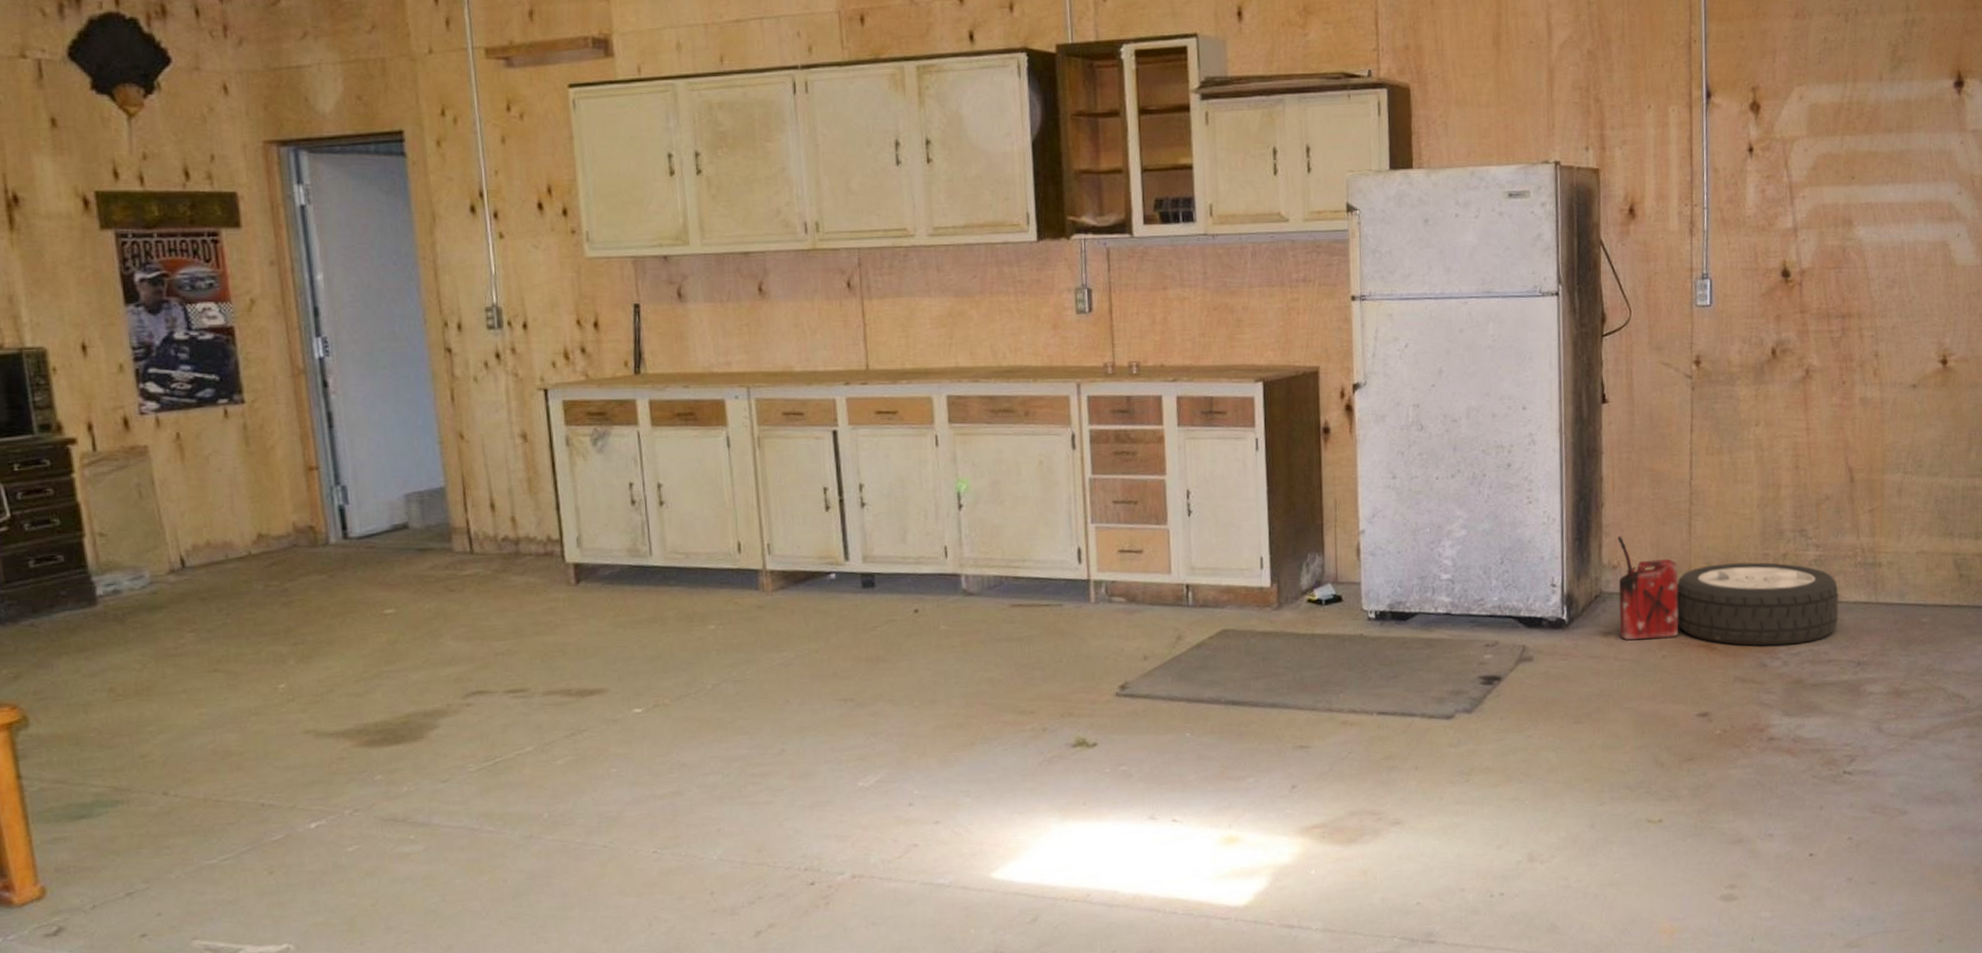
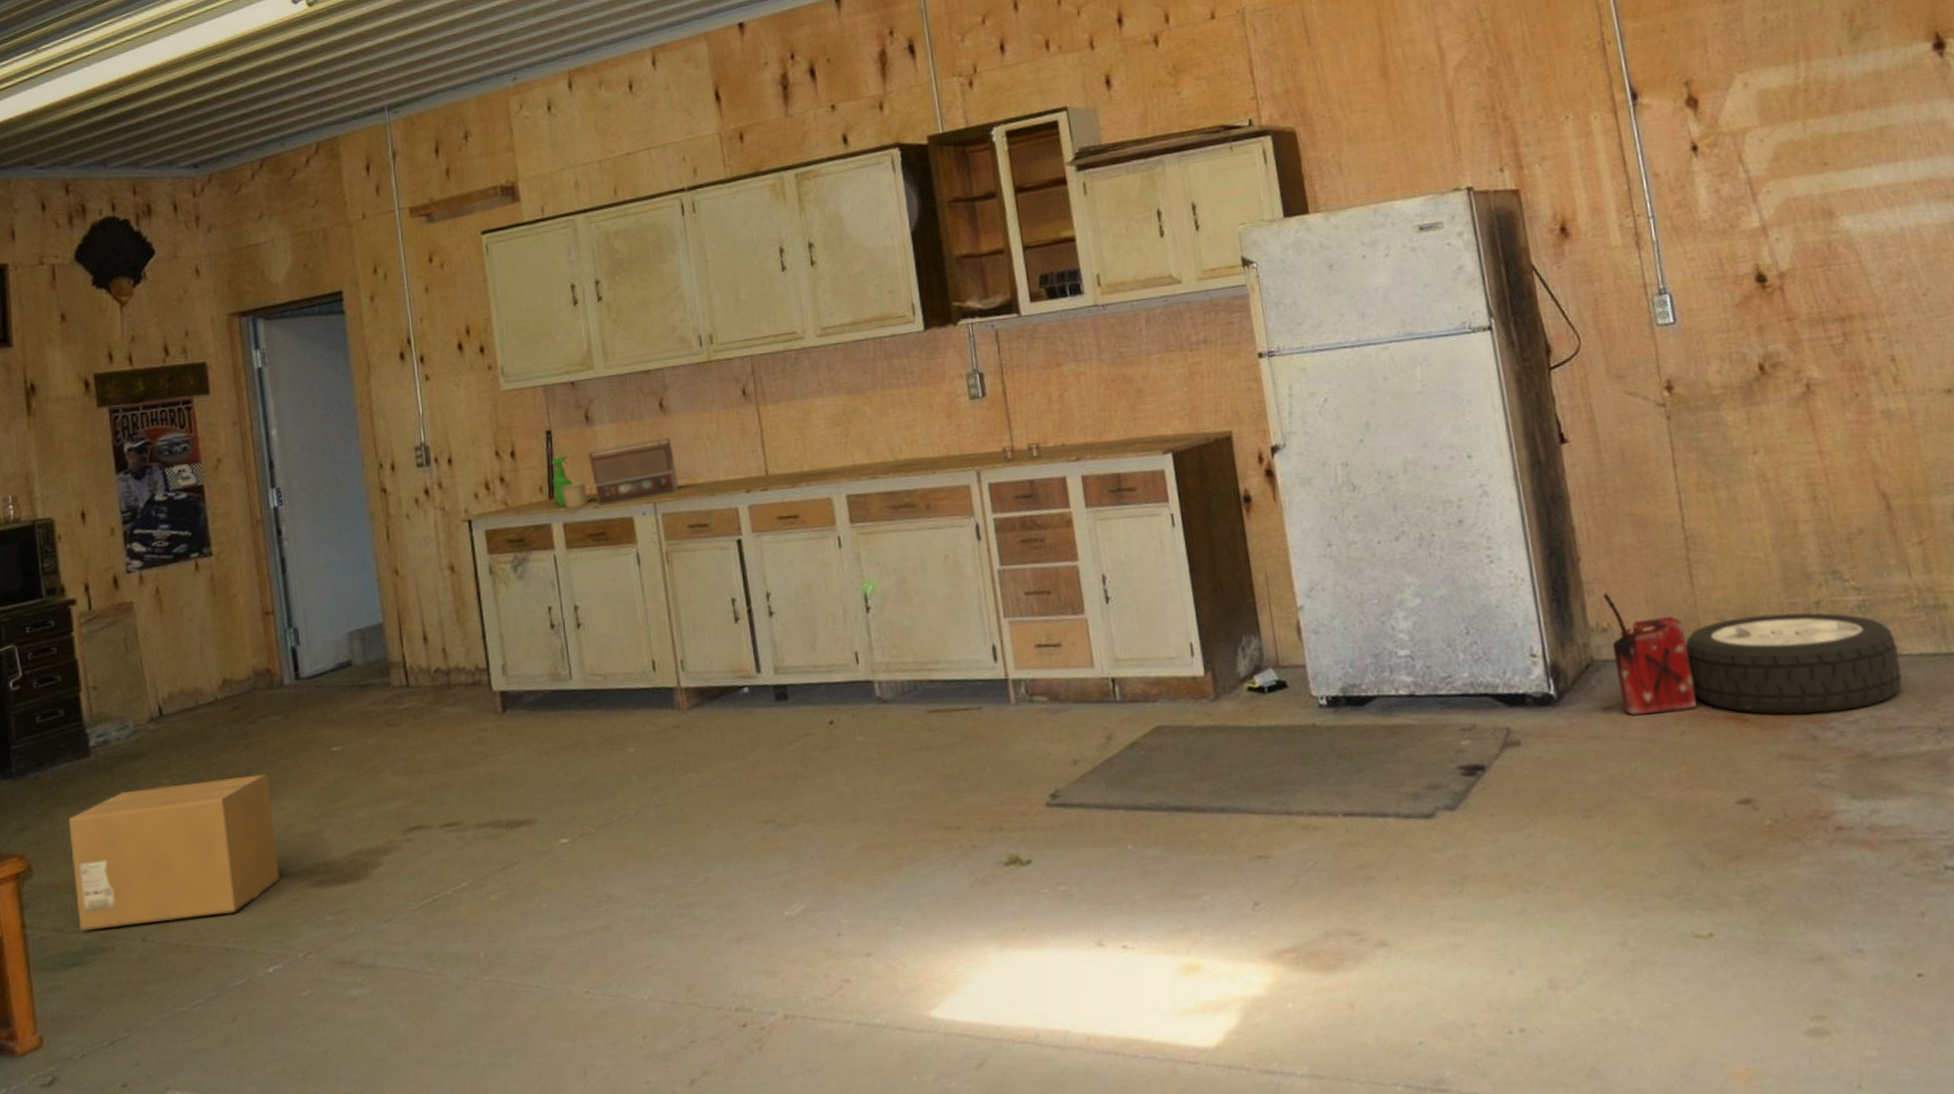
box: none [72,632,324,784] -> present [68,773,280,932]
spray bottle: none [638,332,661,384] -> present [551,456,573,508]
mug: none [648,359,682,388] -> present [561,482,593,511]
radio: none [680,300,775,387] -> present [589,416,679,507]

